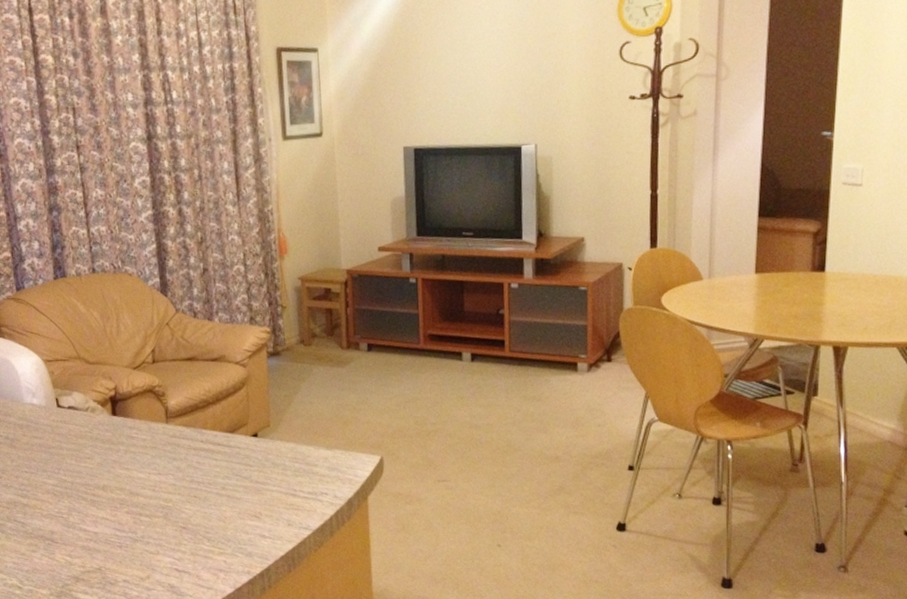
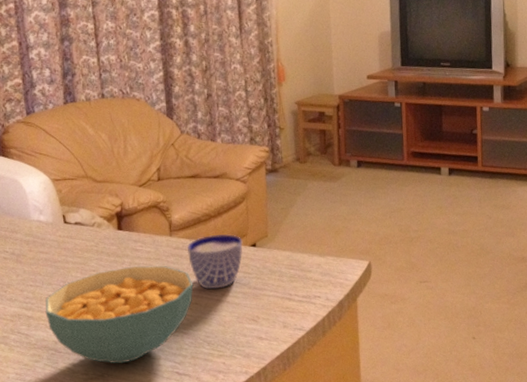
cereal bowl: none [40,454,192,558] -> present [45,265,194,364]
cup: none [184,423,244,482] -> present [187,234,243,290]

